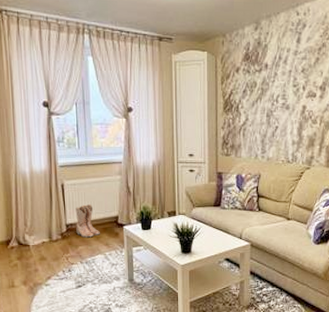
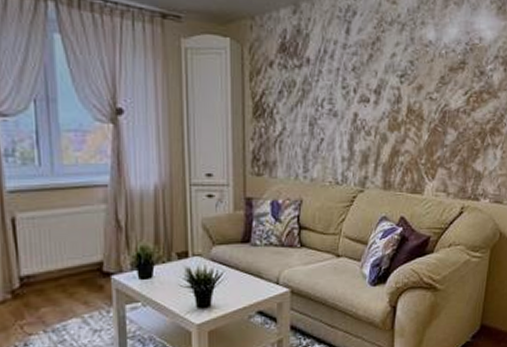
boots: present [75,203,100,238] -> none [35,245,75,295]

